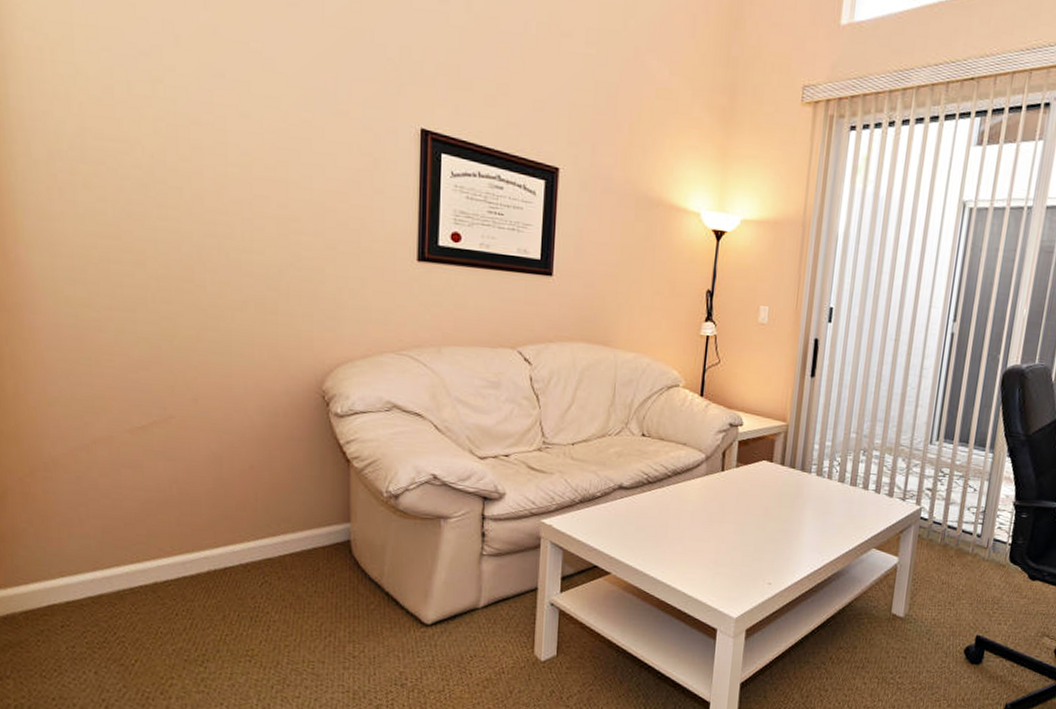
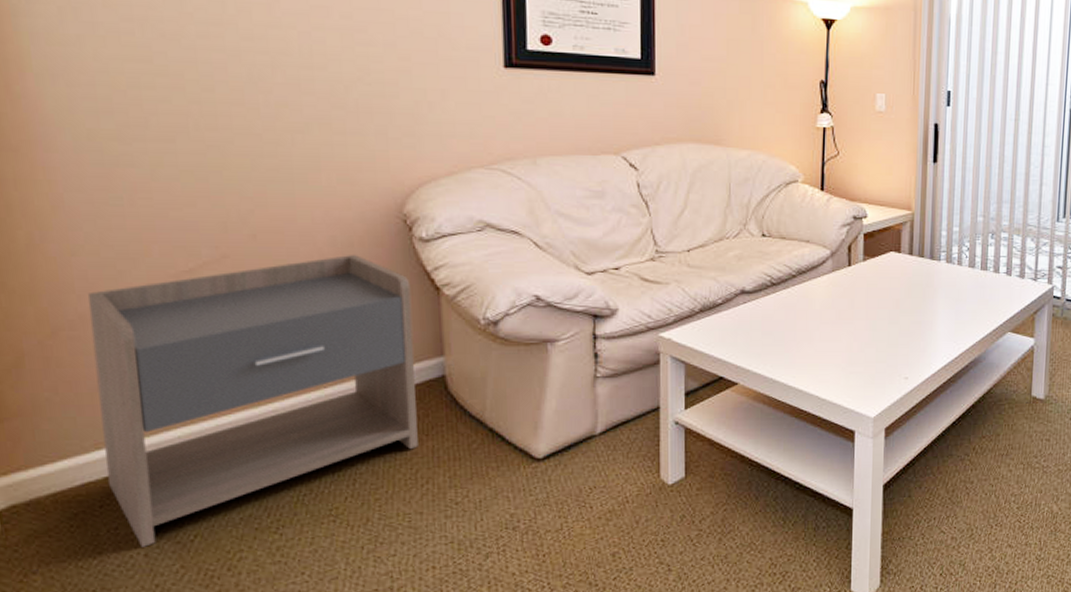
nightstand: none [59,423,325,666] -> present [87,254,418,547]

